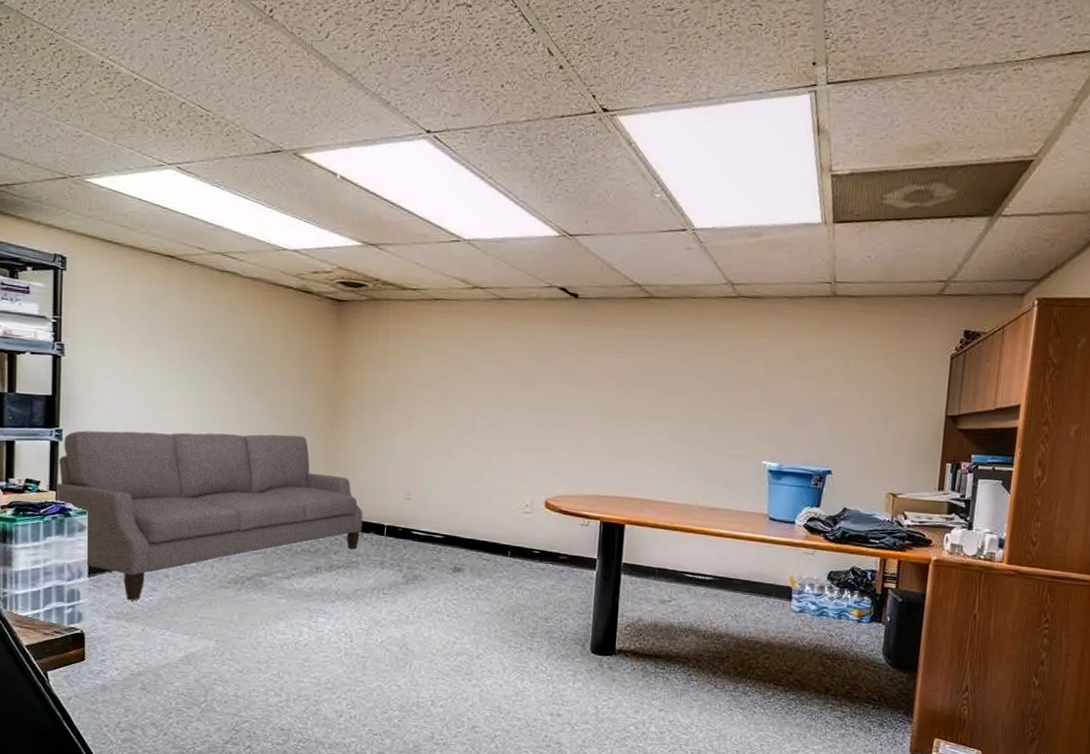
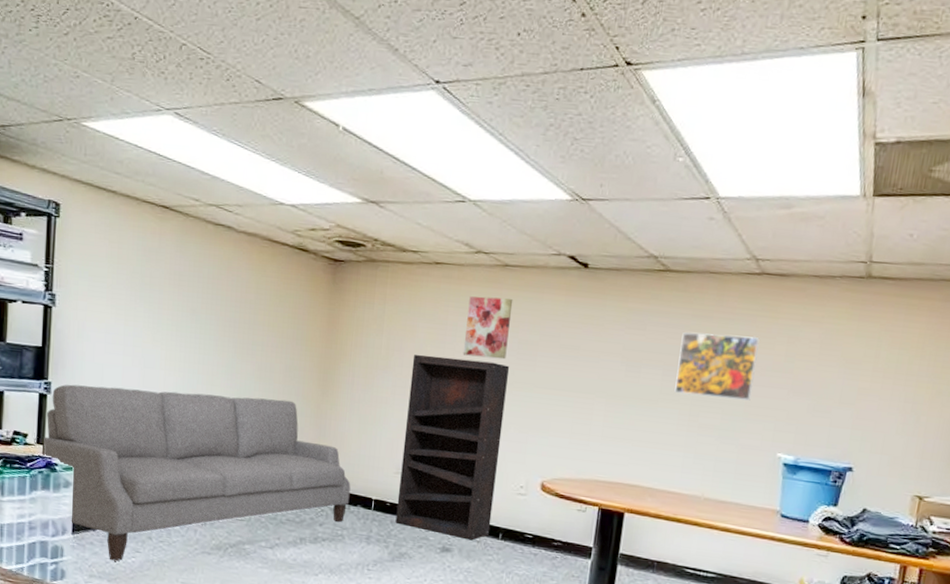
bookshelf: none [408,385,510,559] -> present [395,354,510,541]
wall art: none [464,328,510,387] -> present [463,296,513,360]
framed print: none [665,353,740,414] -> present [674,332,760,401]

